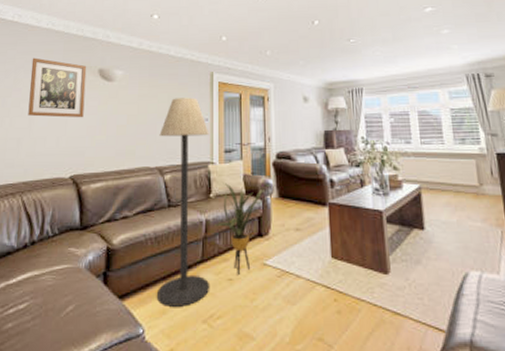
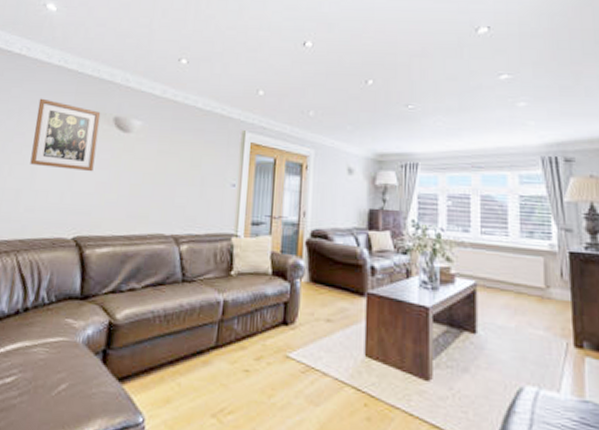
floor lamp: present [157,97,209,307] -> none [162,157,236,397]
house plant: present [215,182,266,274] -> none [233,258,296,366]

